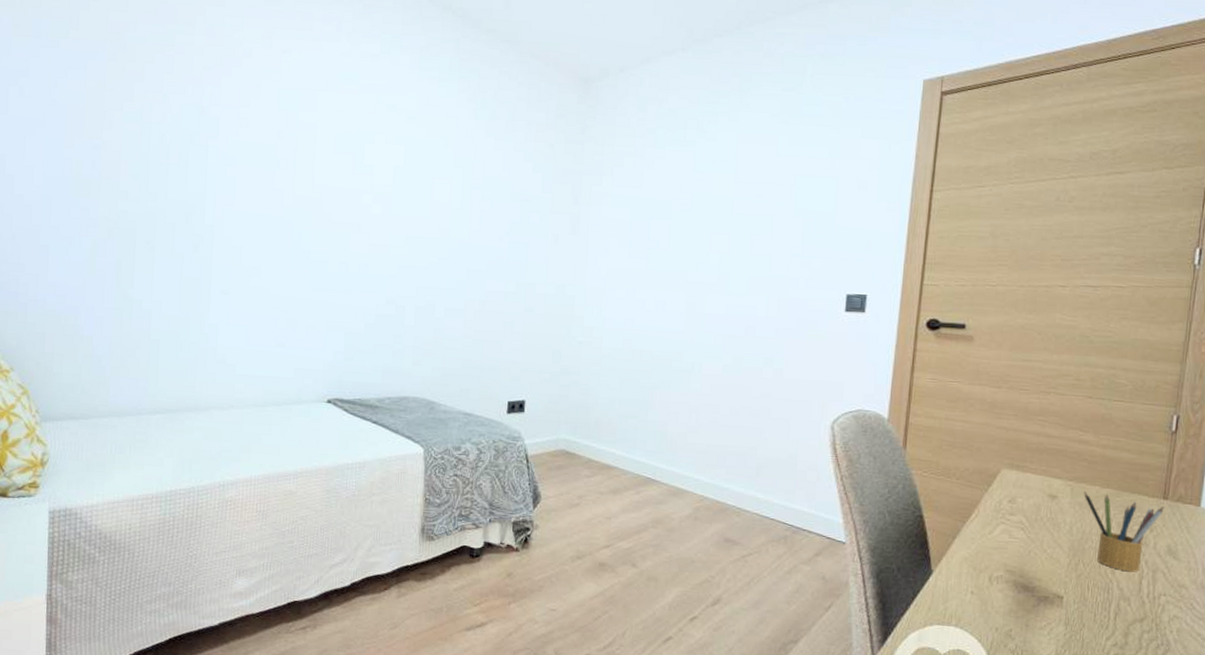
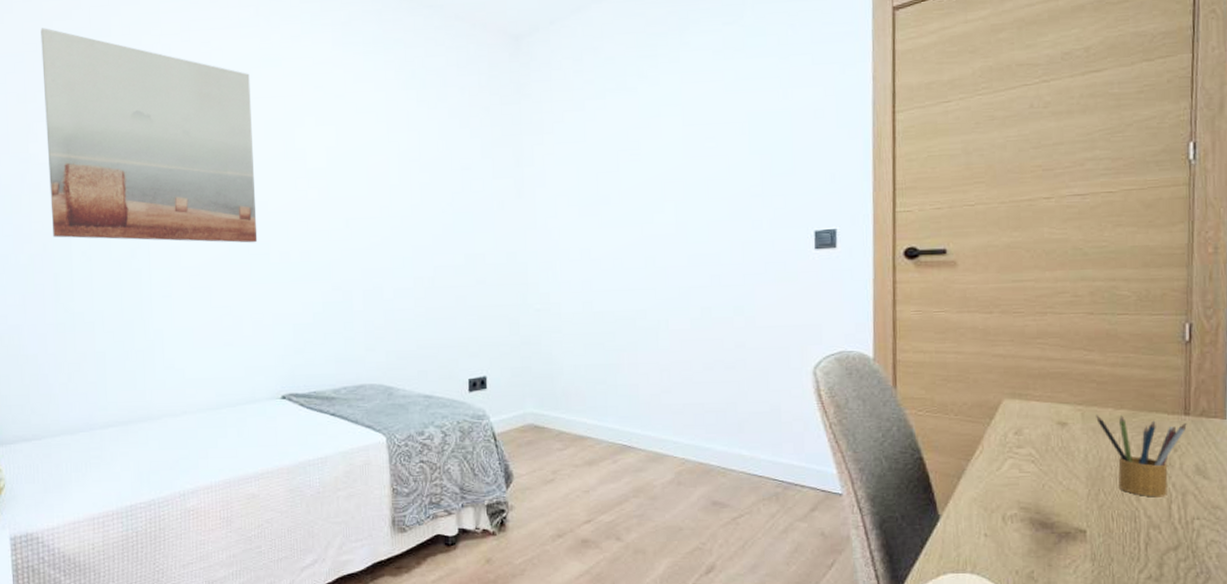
wall art: none [119,19,326,251] -> present [40,28,258,243]

